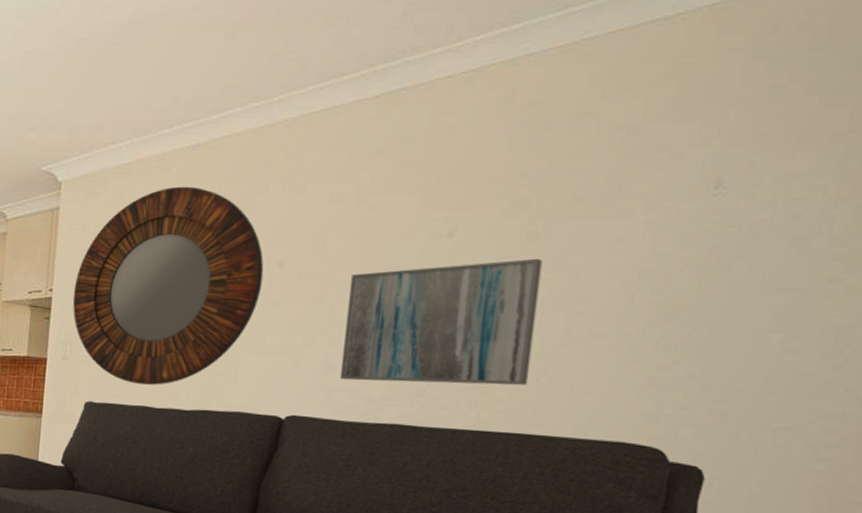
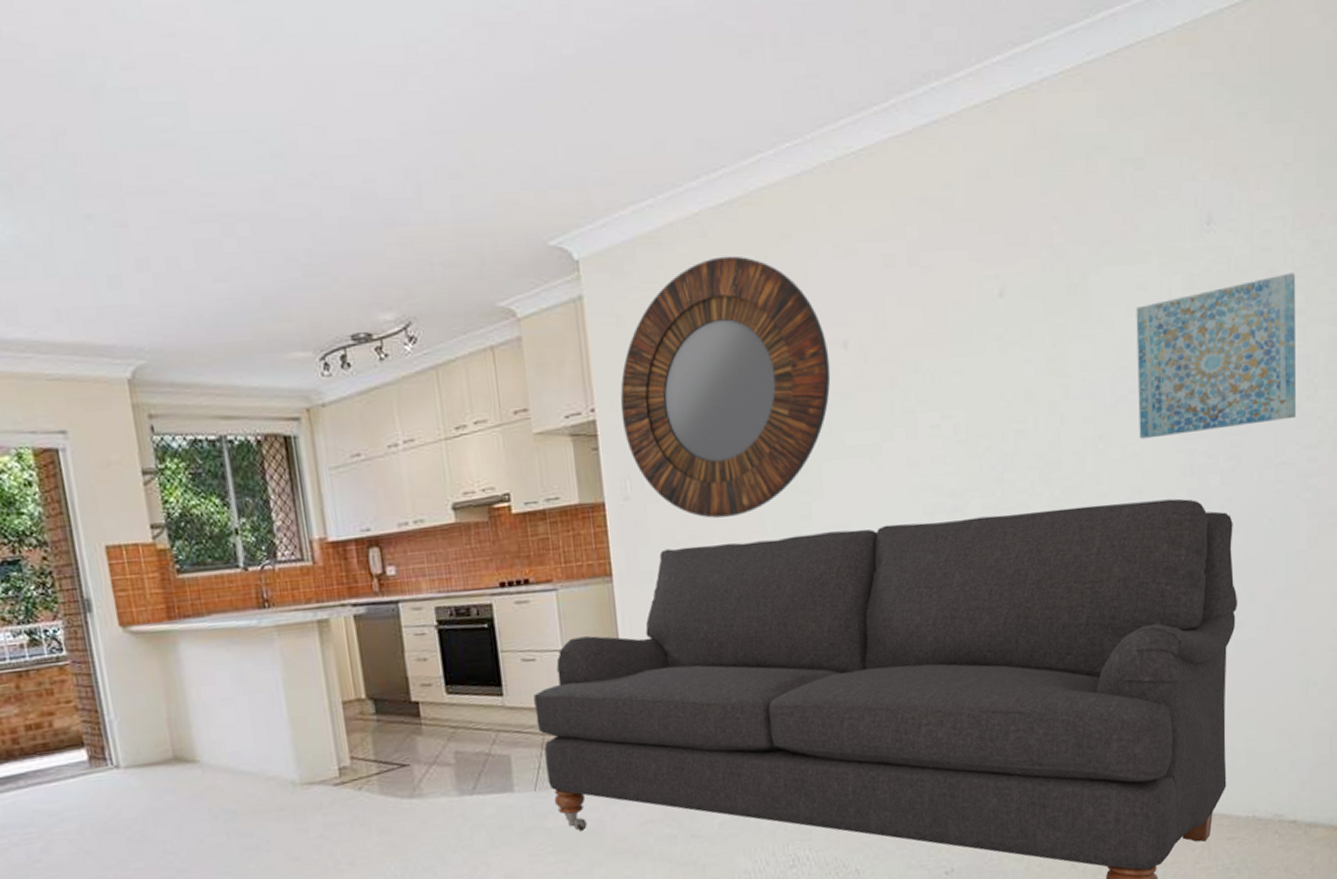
wall art: present [339,258,543,385] -> none [916,313,1088,476]
wall art: none [593,241,834,386] -> present [1136,273,1296,440]

